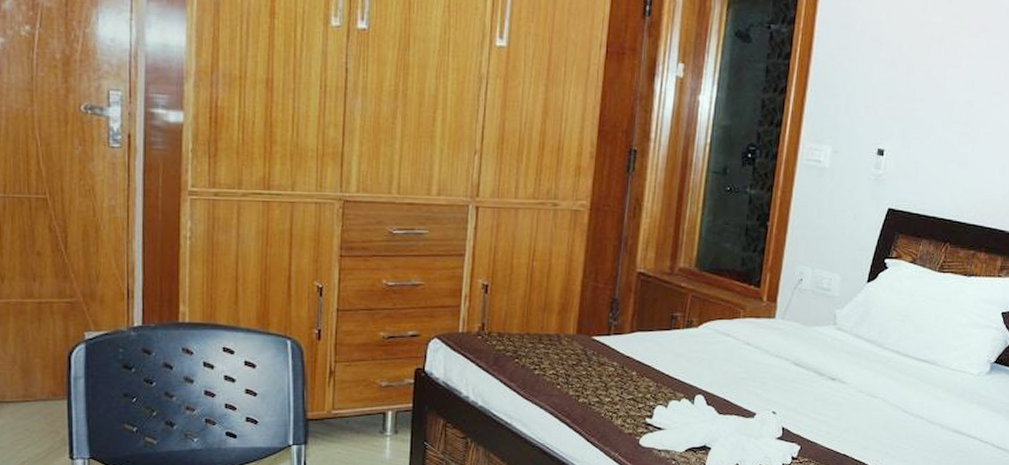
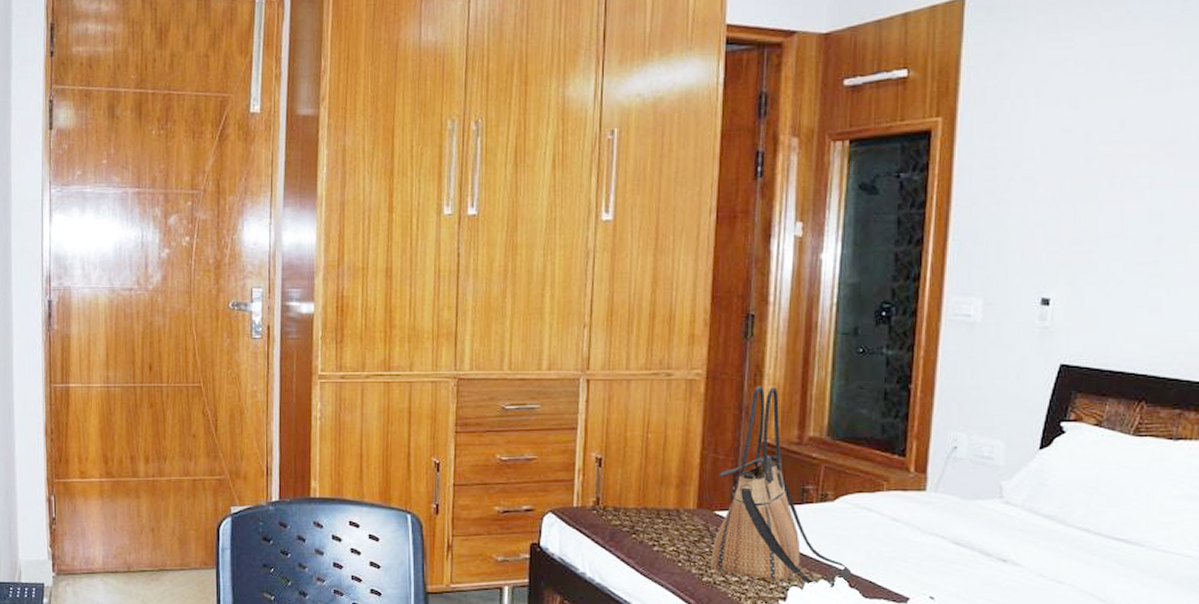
tote bag: none [587,218,710,406] -> present [711,386,852,589]

